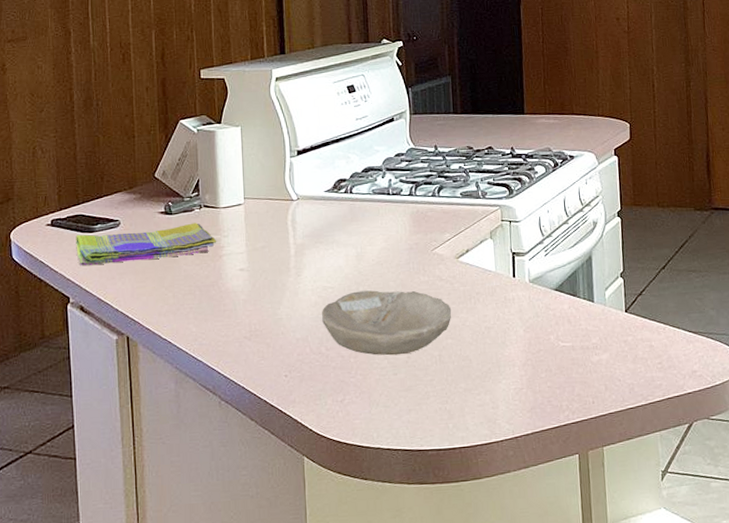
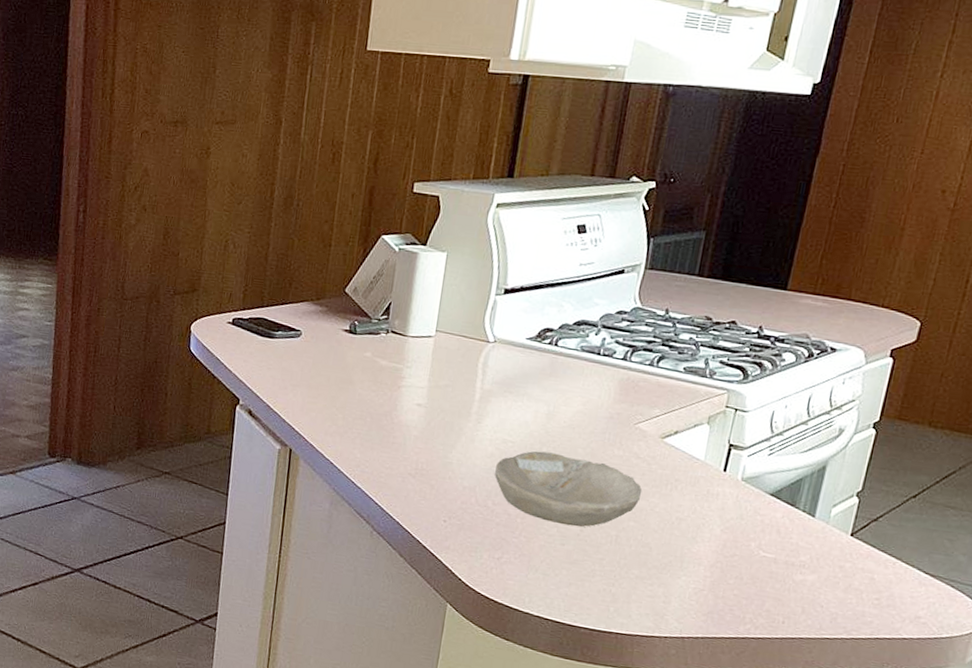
dish towel: present [76,223,217,266] -> none [253,337,399,380]

